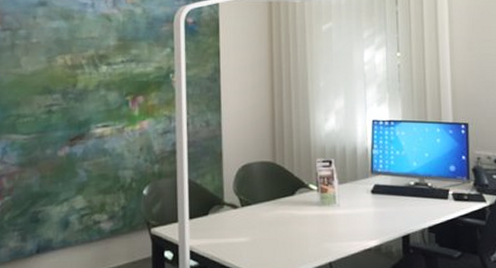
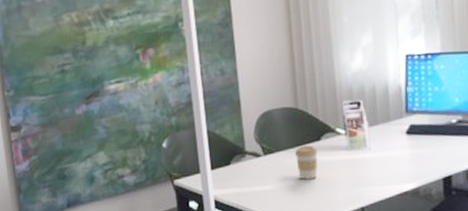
coffee cup: none [270,200,292,233] -> present [294,146,318,180]

